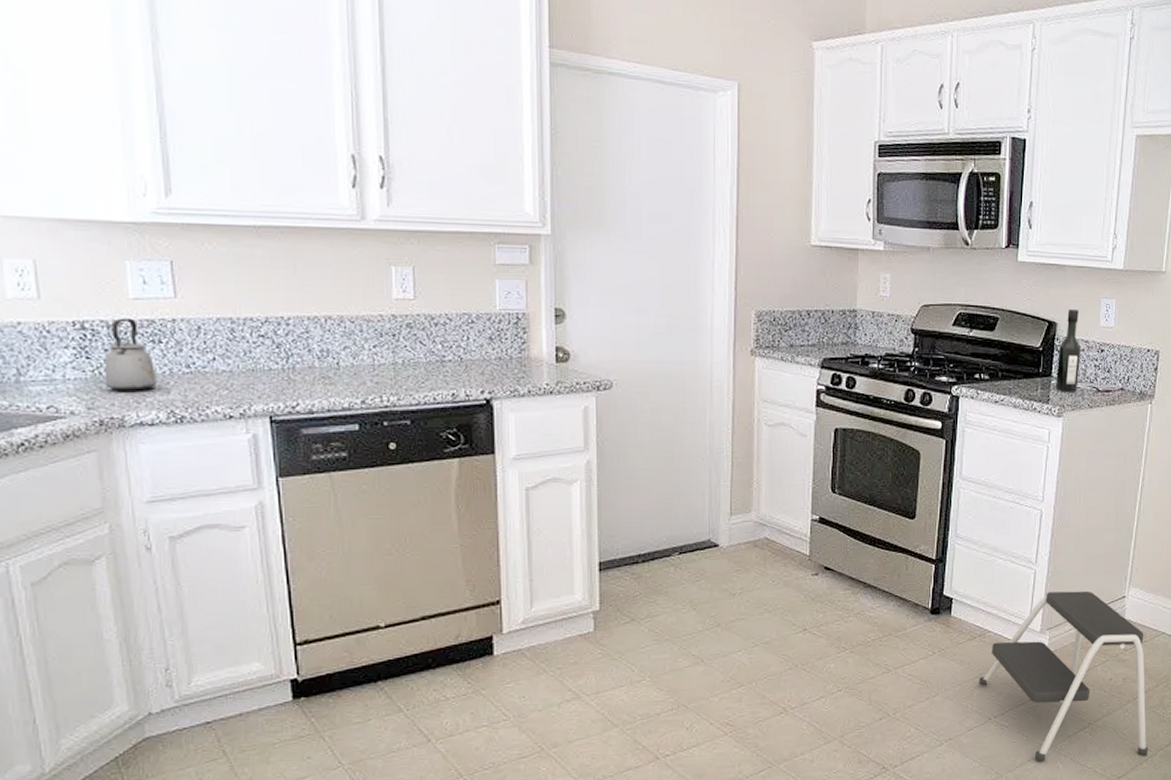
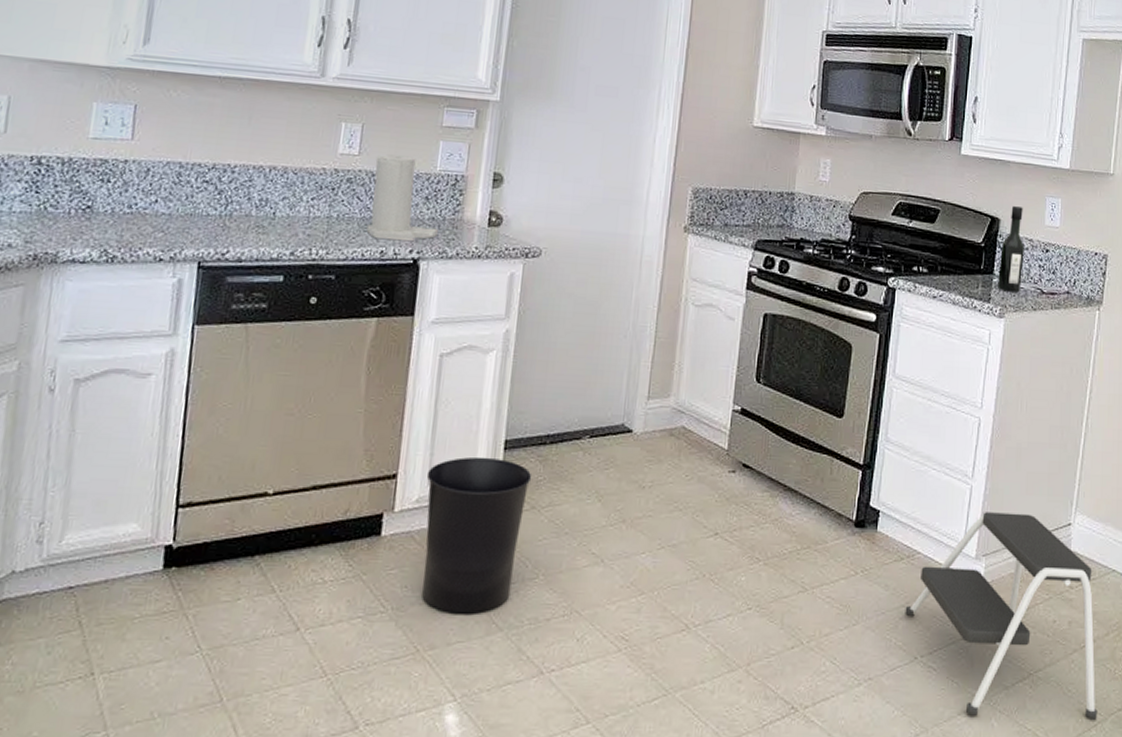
kettle: present [104,318,158,391] -> none [47,156,99,228]
paper towel: none [432,296,508,383] -> present [366,154,439,242]
waste bin: none [528,578,629,716] -> present [422,456,532,614]

